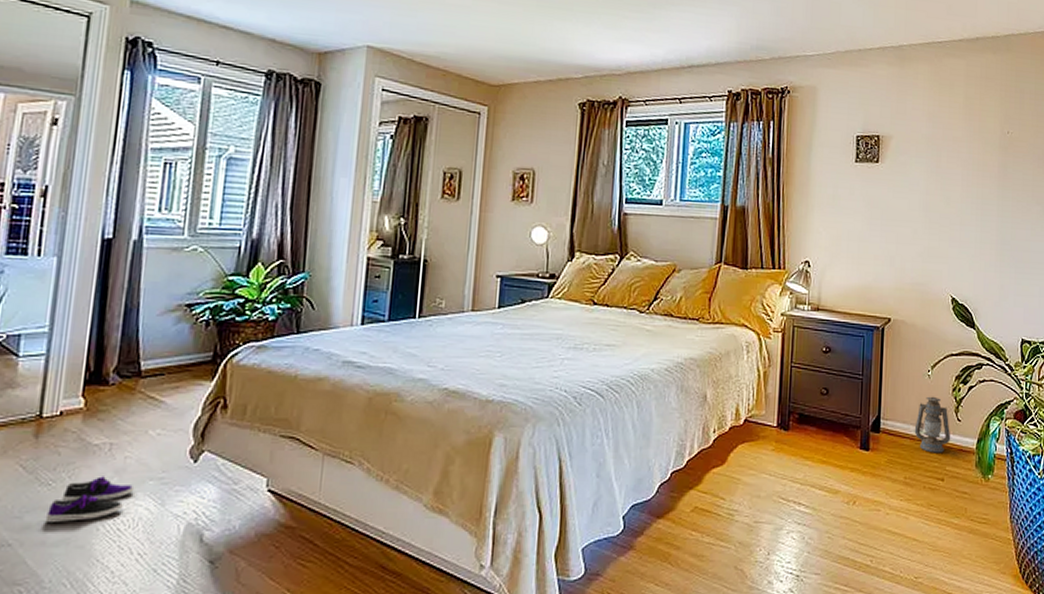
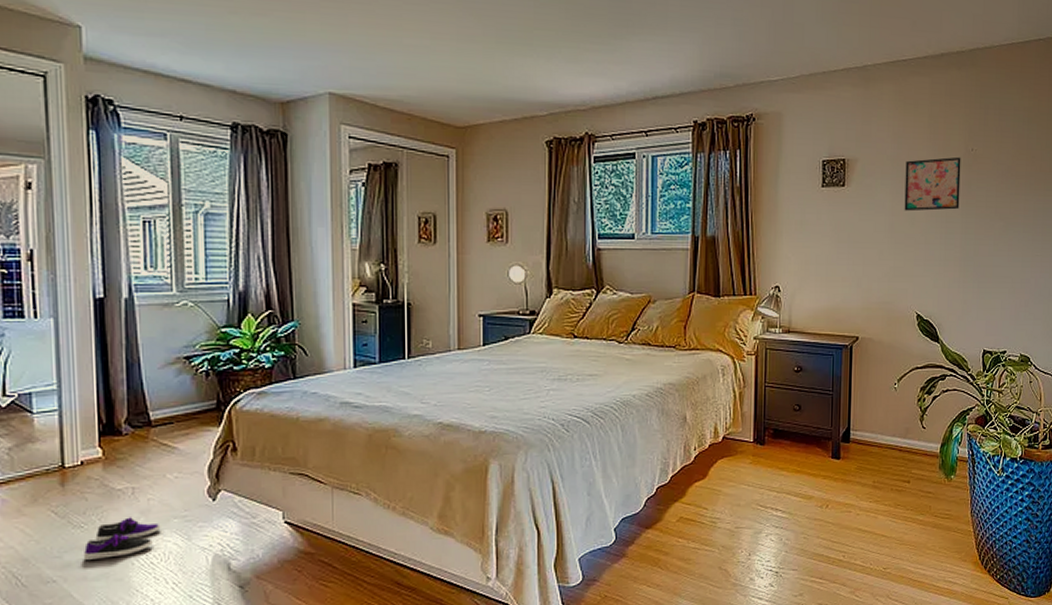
lantern: present [914,396,951,453] -> none [882,407,917,459]
wall art: none [939,138,997,192] -> present [904,156,961,212]

